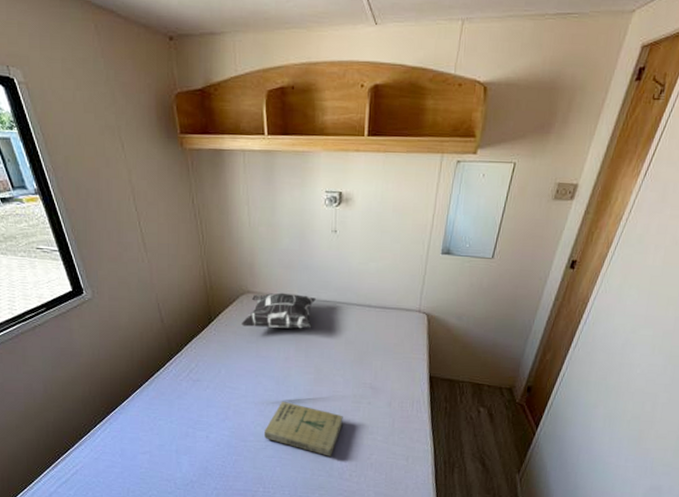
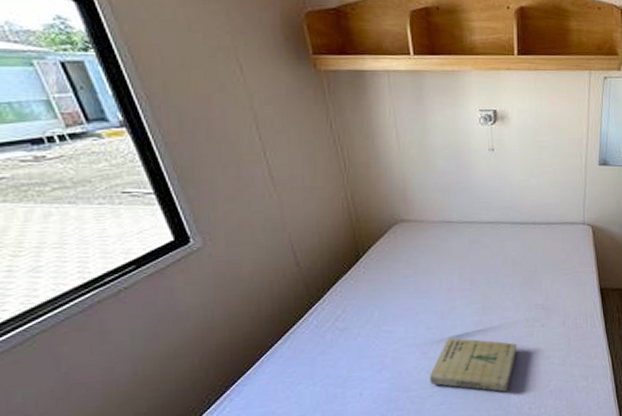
decorative pillow: present [240,292,316,329] -> none [394,218,477,260]

